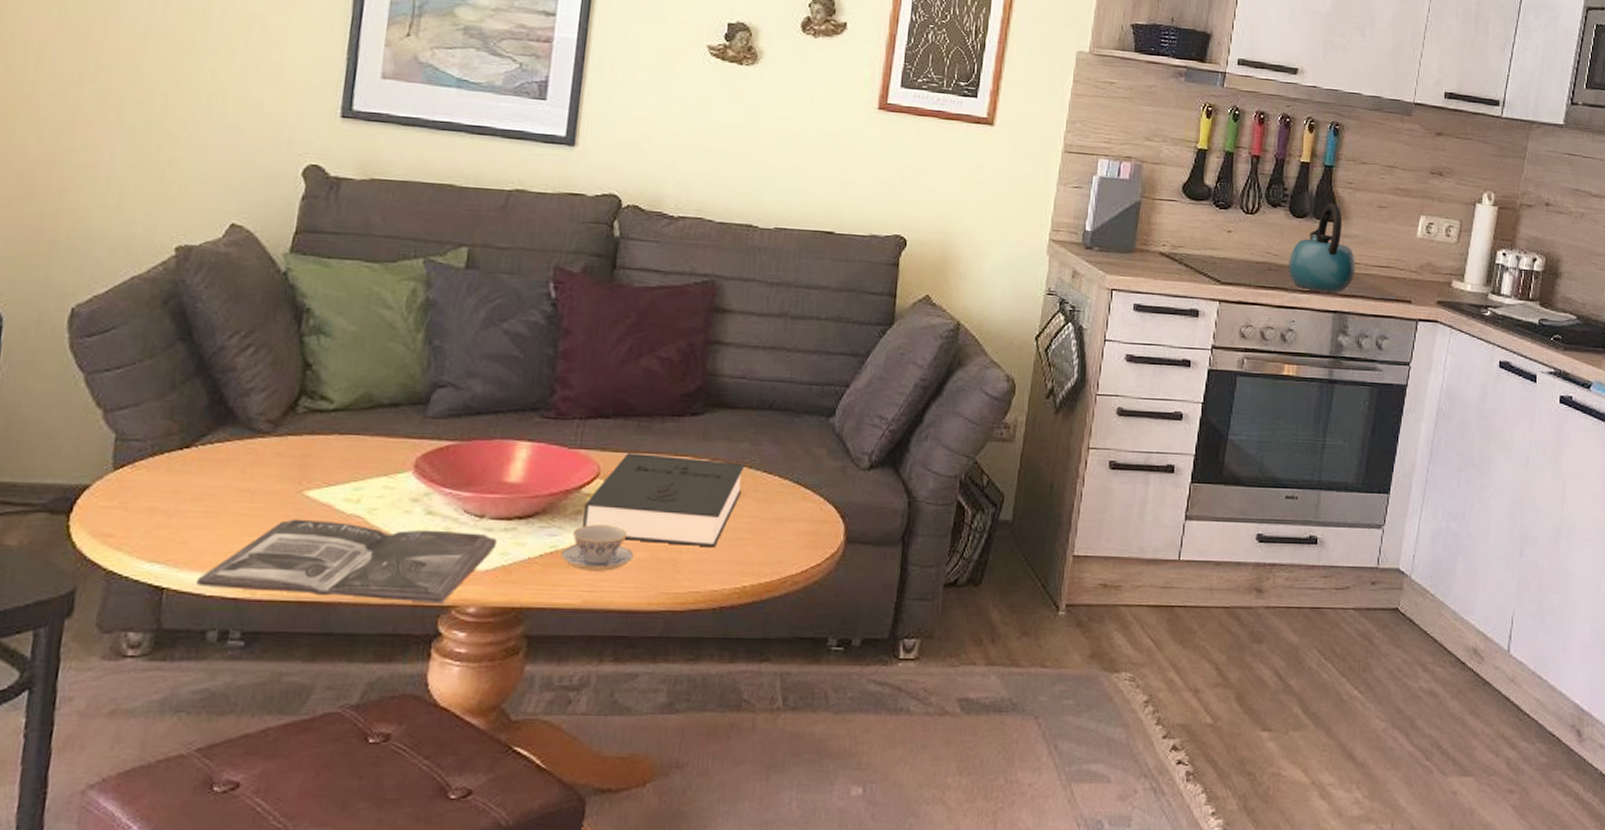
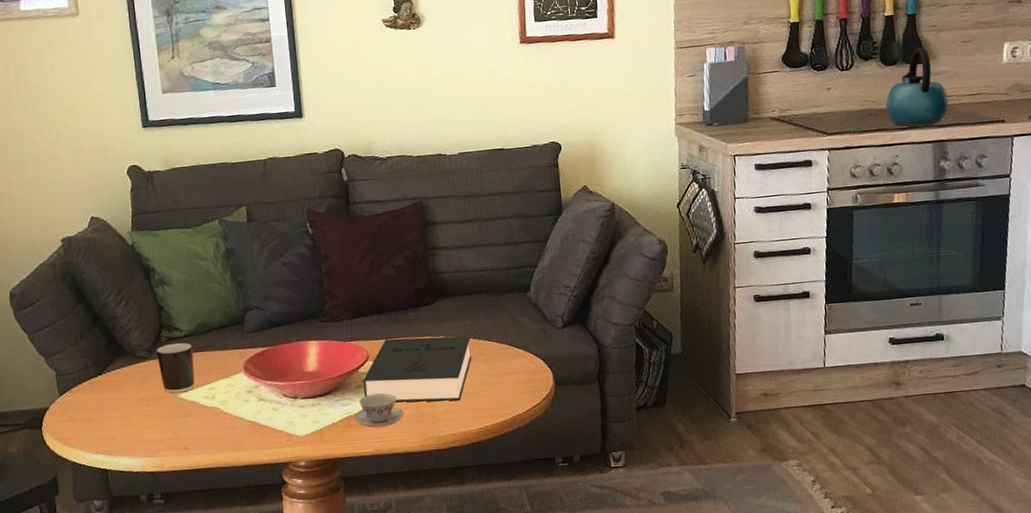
magazine: present [197,519,497,604] -> none [126,410,310,466]
mug: none [283,417,344,489] -> present [155,342,195,394]

